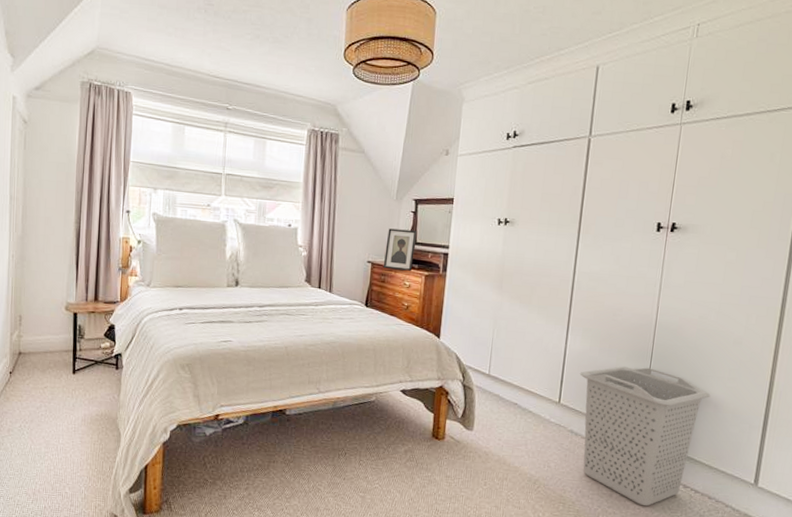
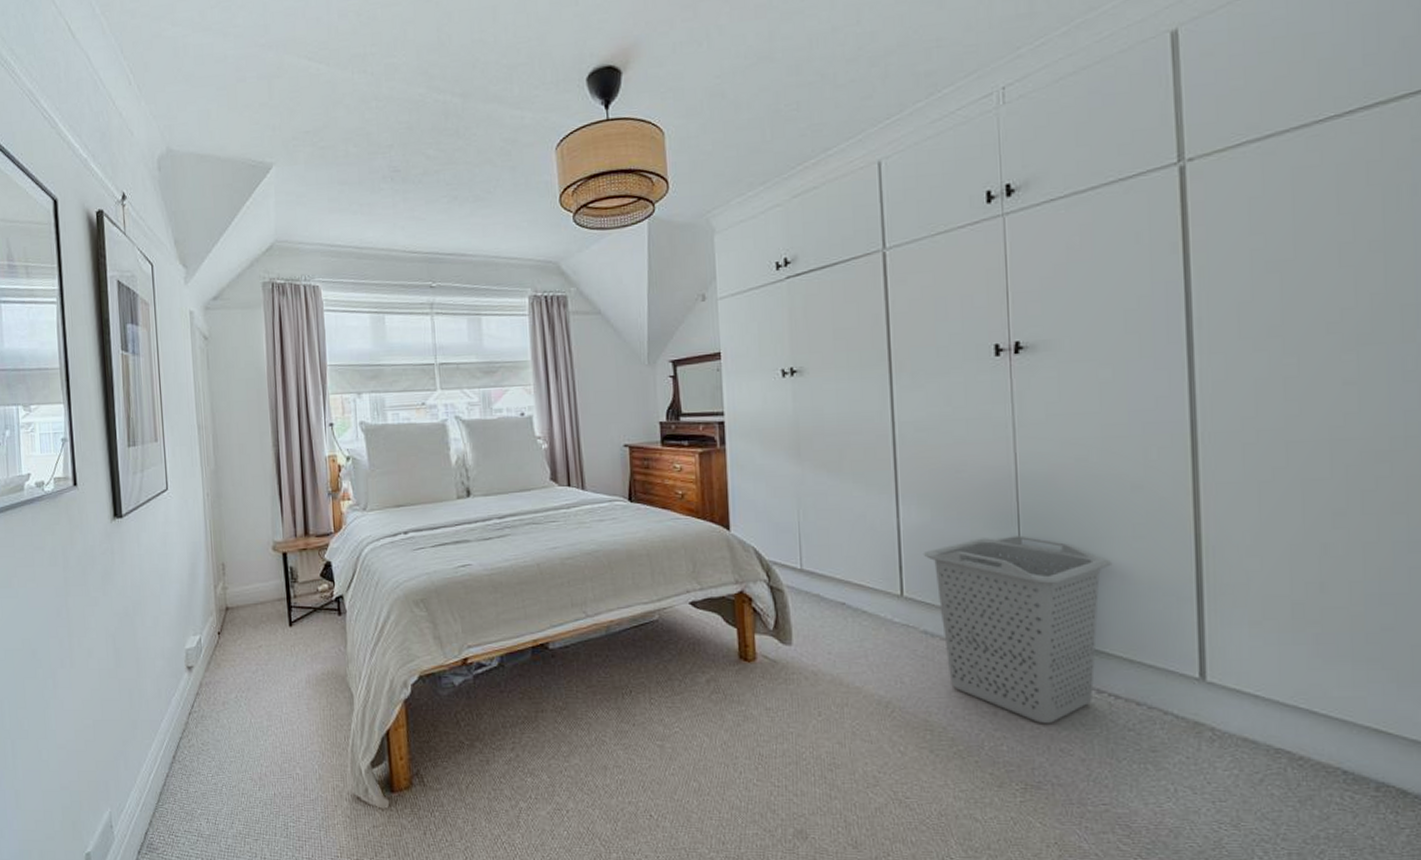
picture frame: present [383,228,417,272] -> none [643,399,682,451]

